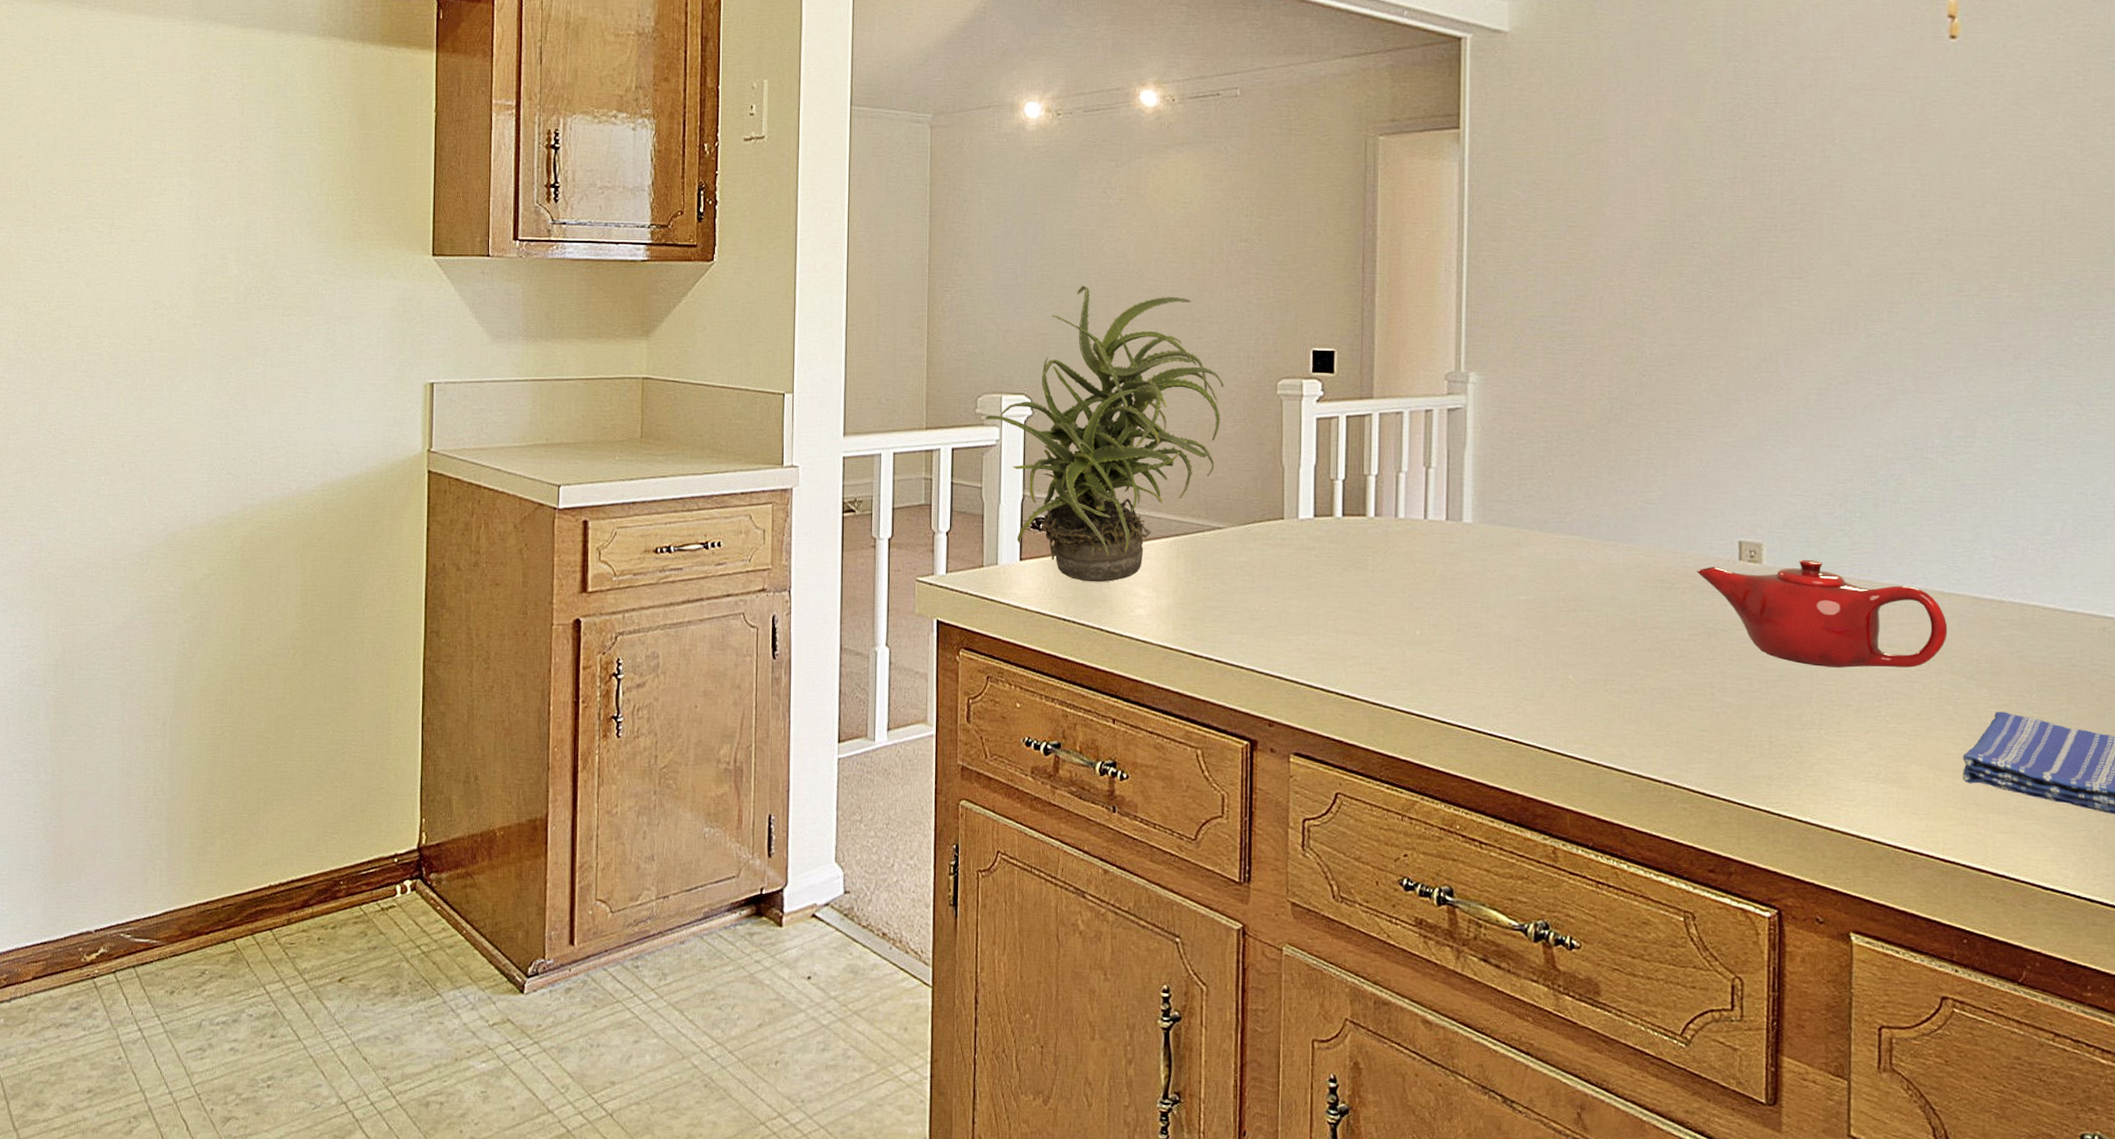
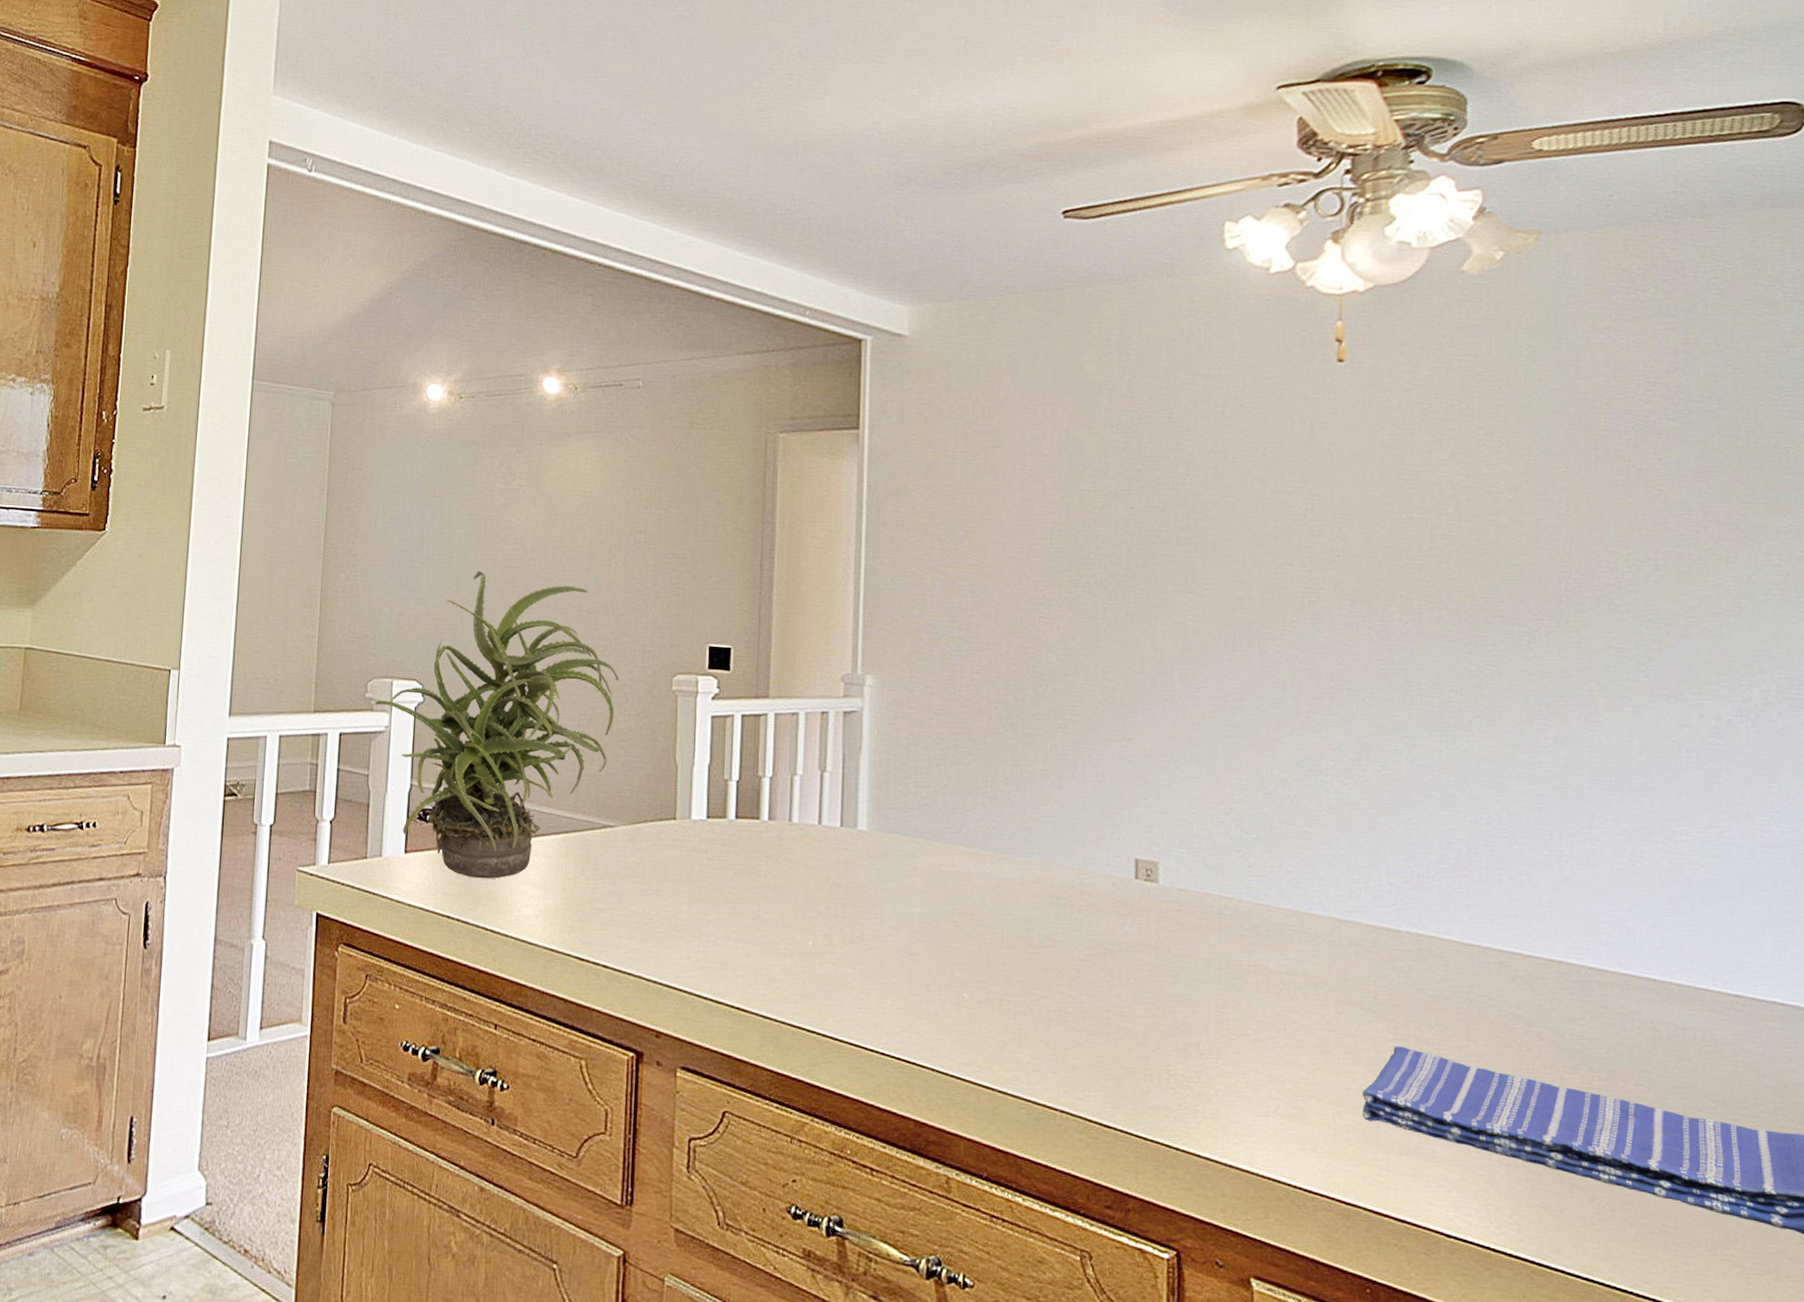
teapot: present [1696,559,1948,668] -> none [1092,880,1345,997]

